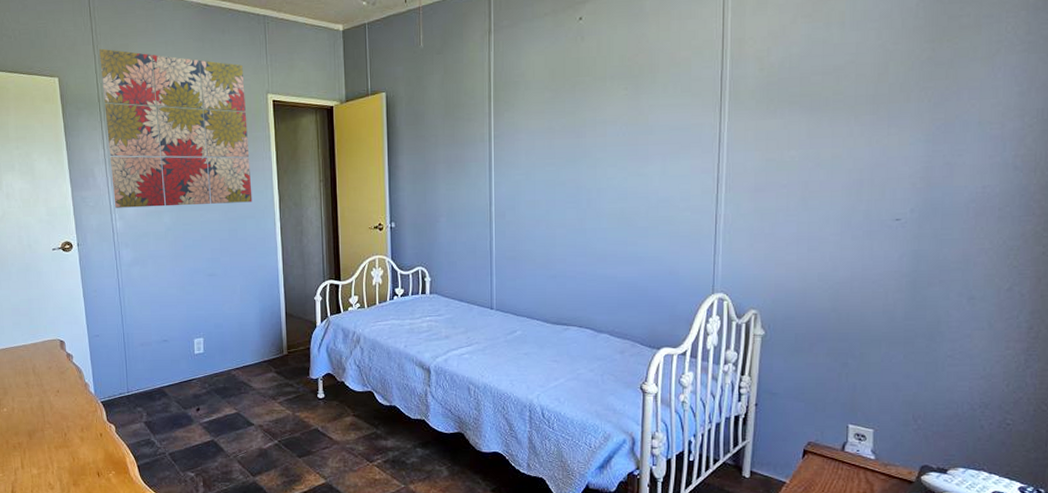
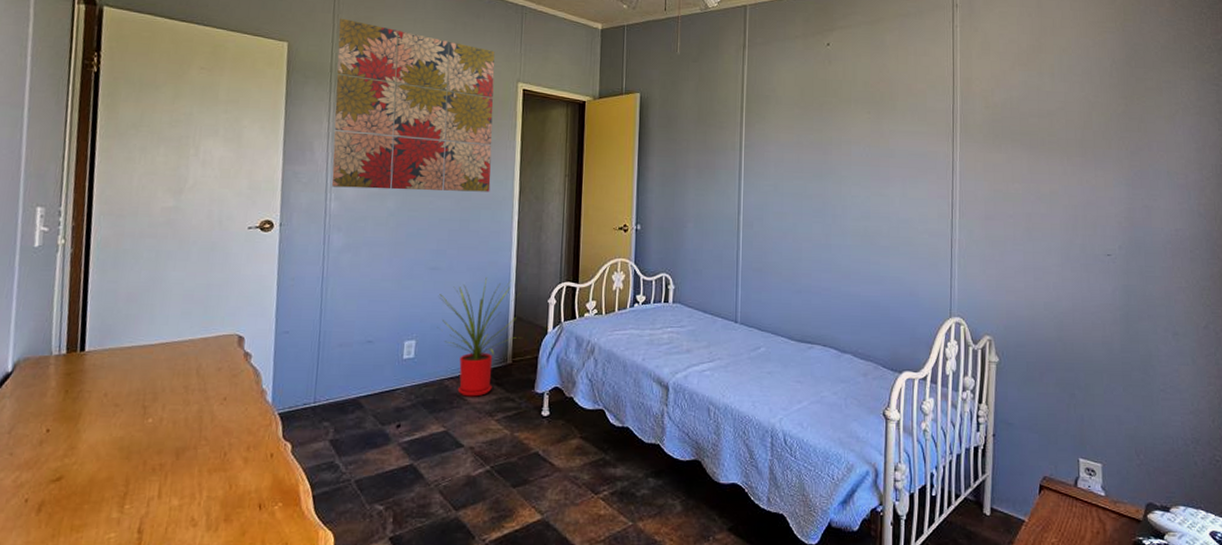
house plant: none [217,280,293,384] -> present [437,277,521,397]

